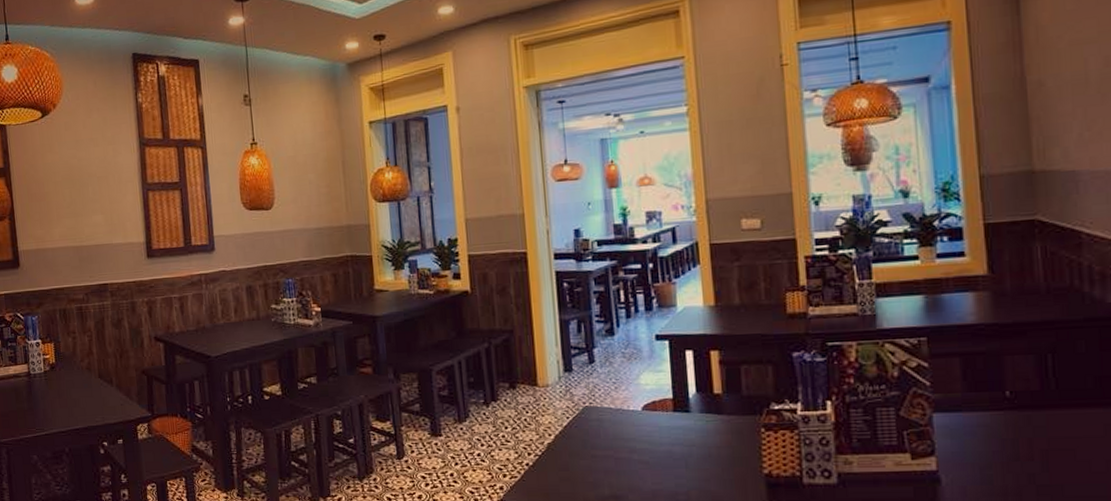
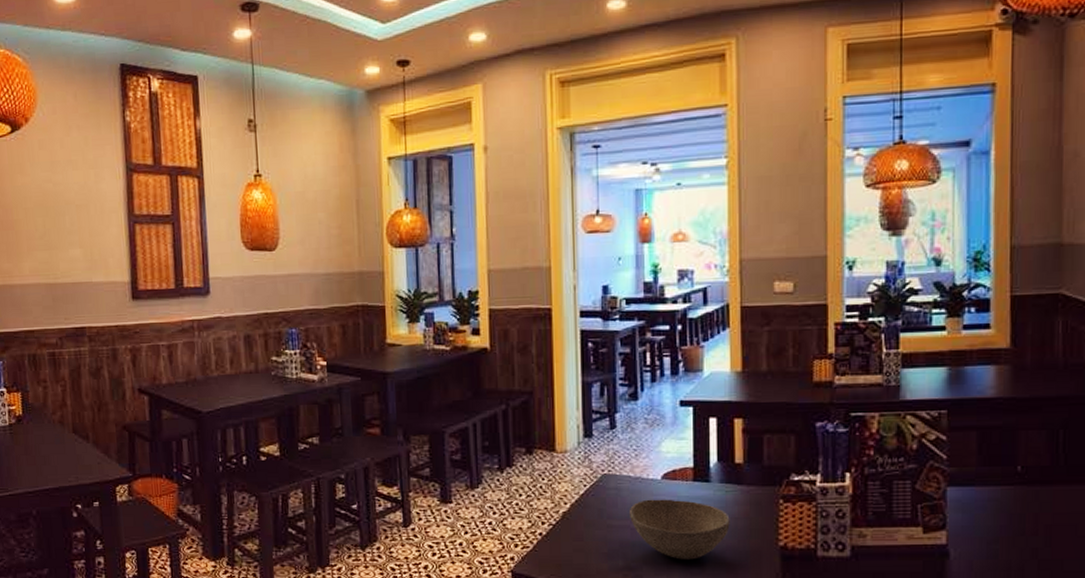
soup bowl: none [611,429,713,488] -> present [628,499,730,560]

